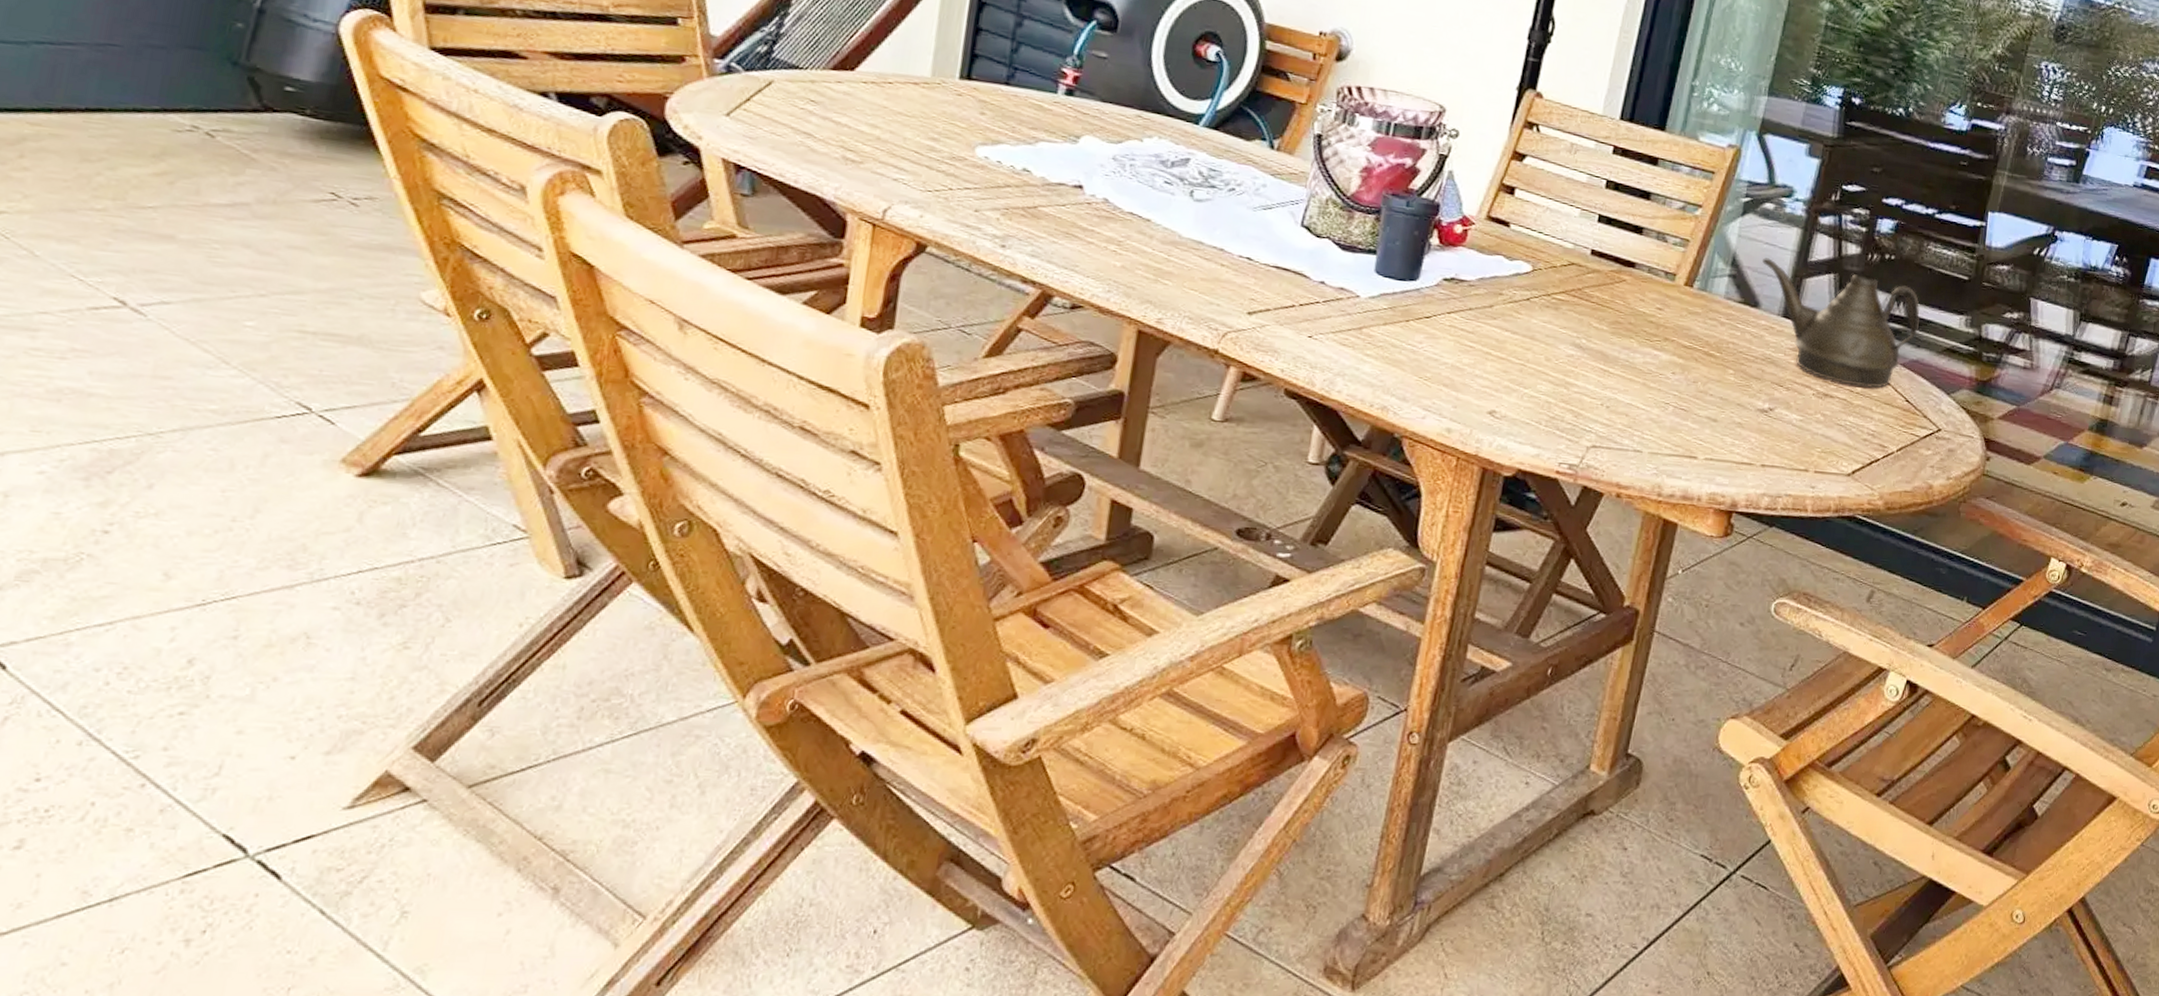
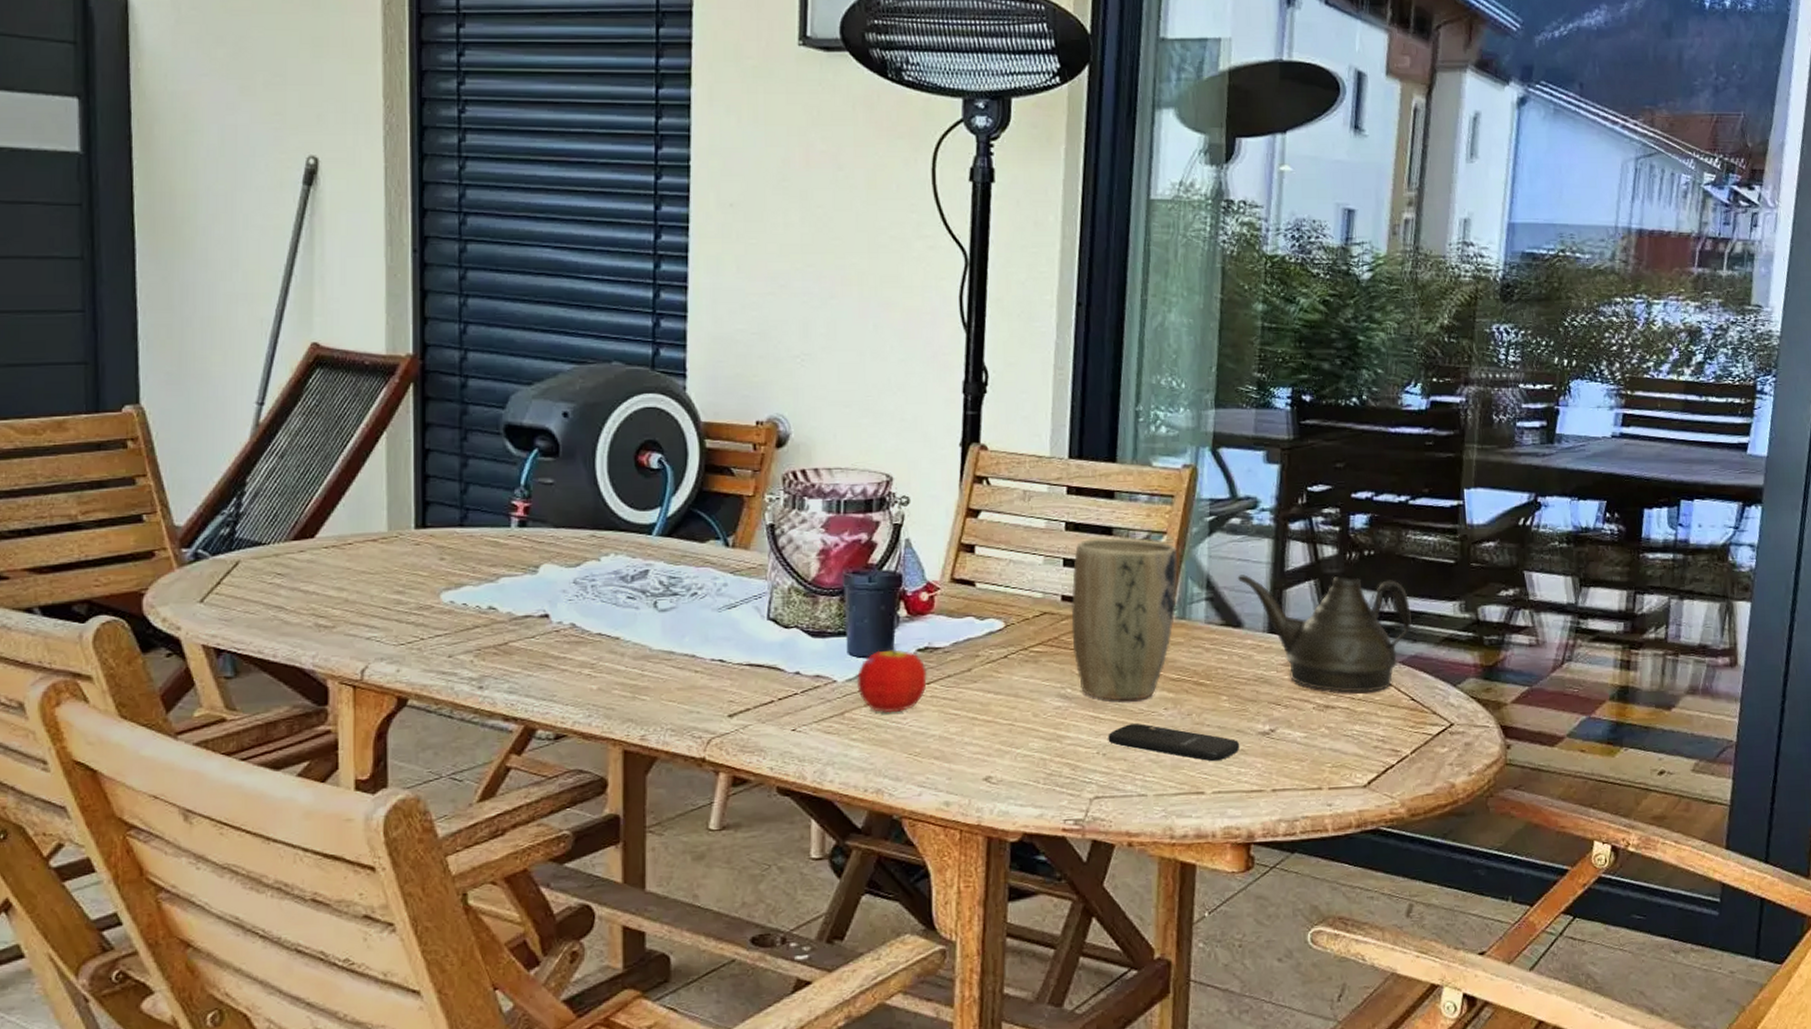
fruit: none [1379,270,1450,336] -> present [857,645,927,714]
plant pot: none [1594,200,1710,361] -> present [1071,538,1178,701]
smartphone: none [1613,382,1739,431] -> present [1108,724,1240,762]

